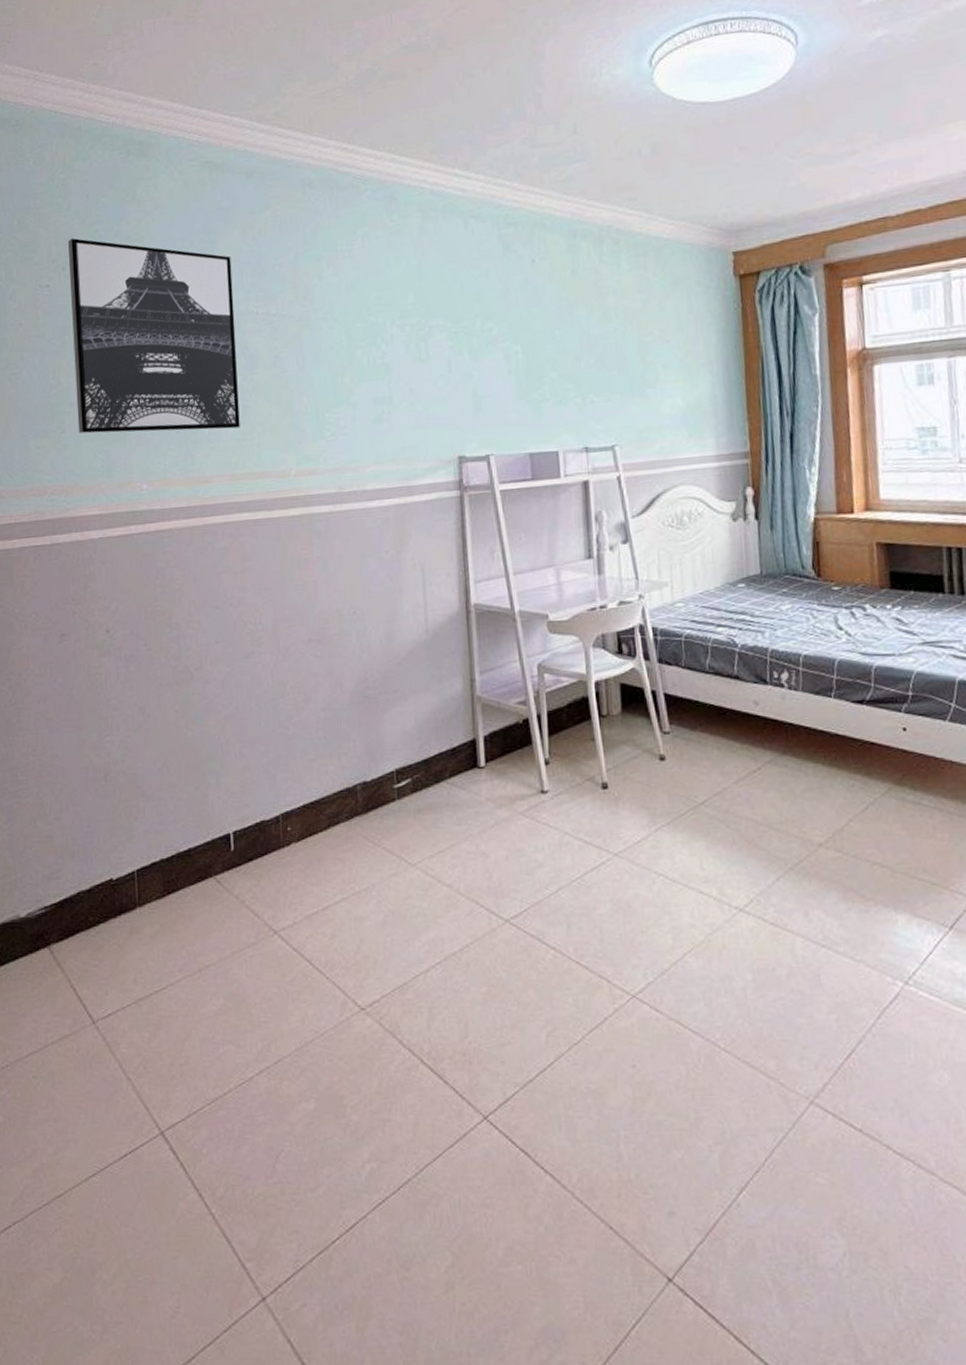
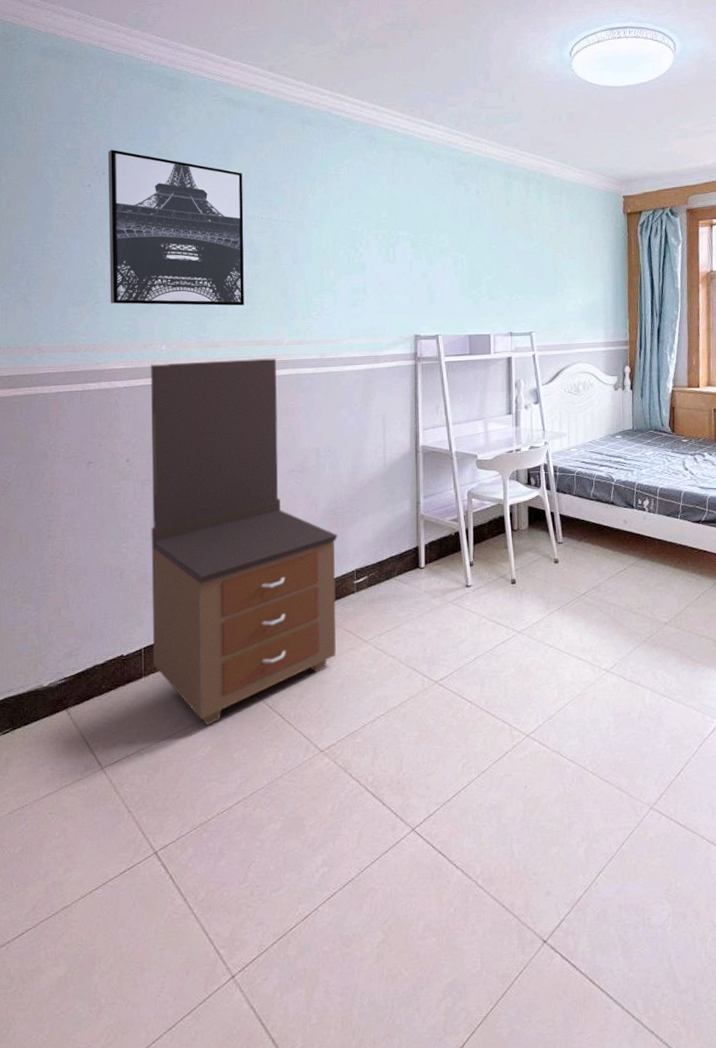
dresser: none [130,494,375,971] -> present [151,358,338,725]

